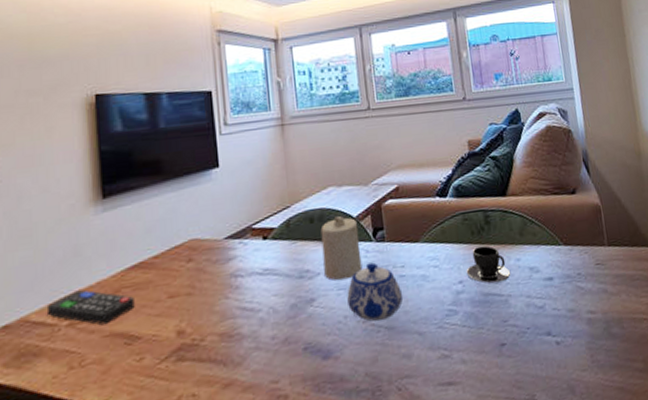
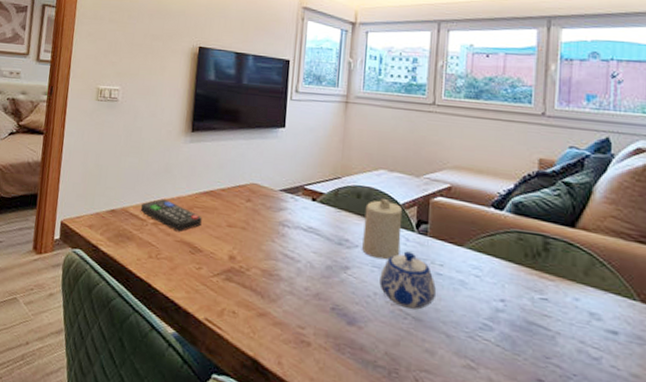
teacup: present [466,245,511,284] -> none [510,271,565,317]

